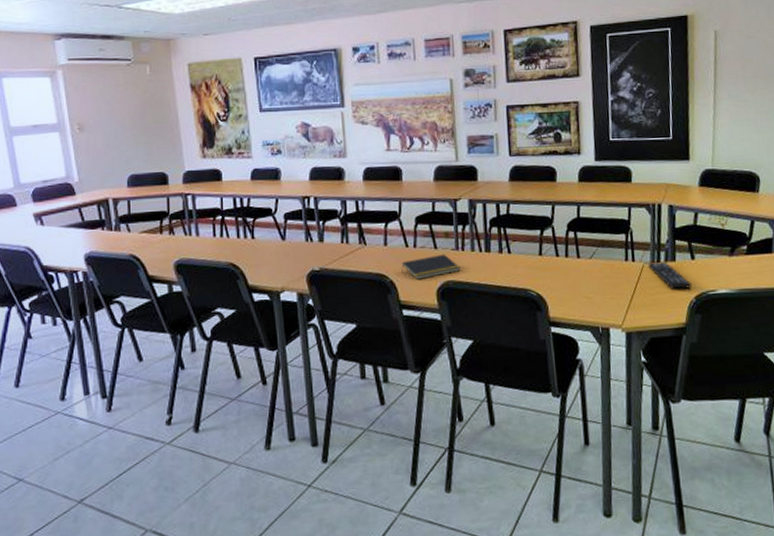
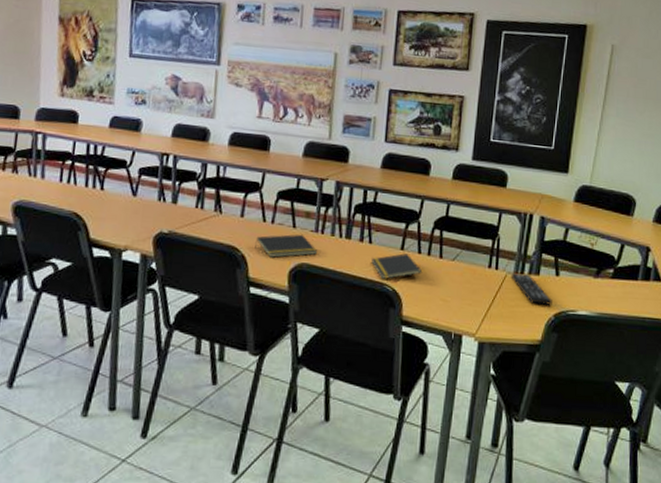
notepad: none [513,258,562,285] -> present [371,253,422,279]

